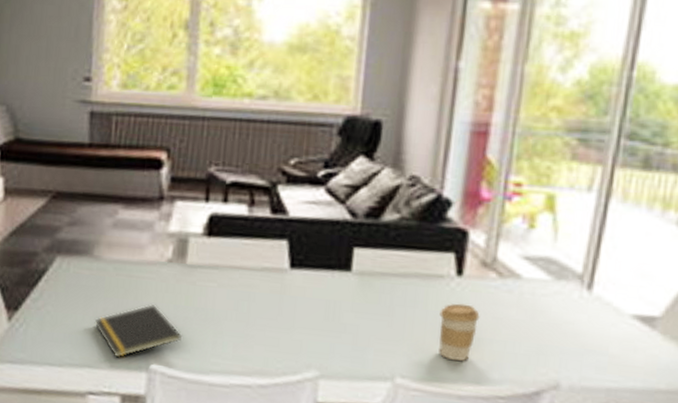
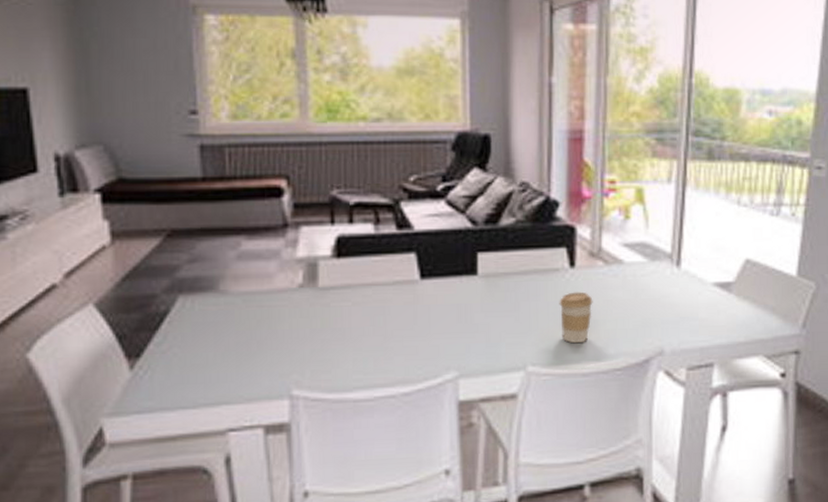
notepad: present [94,304,183,358] -> none [227,332,322,390]

